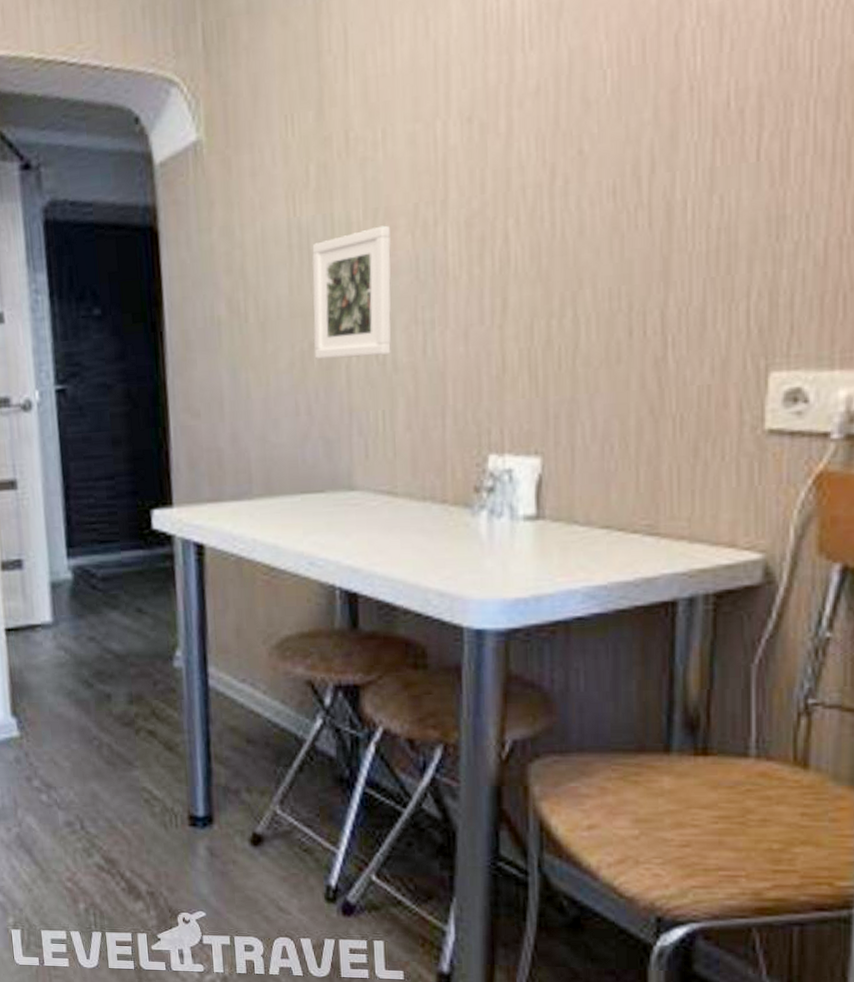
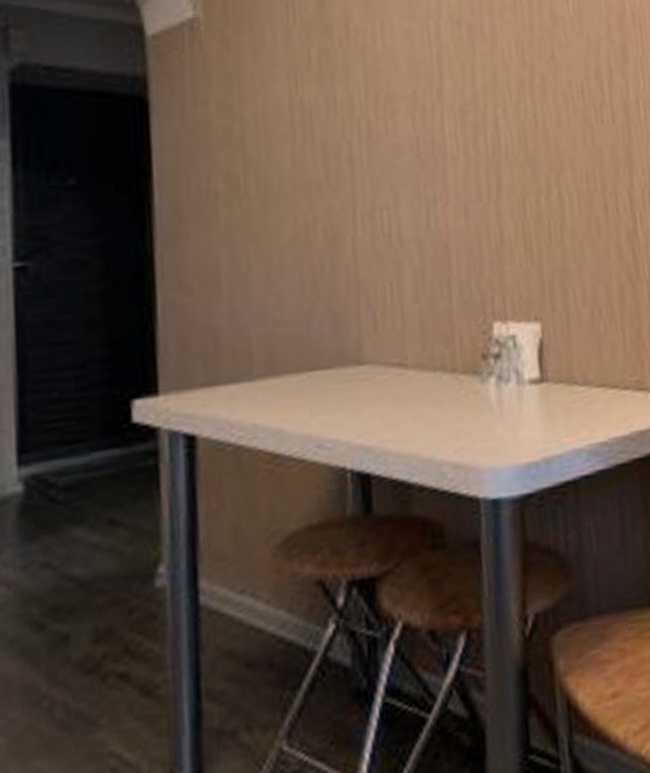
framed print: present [312,225,392,359] -> none [315,108,397,233]

